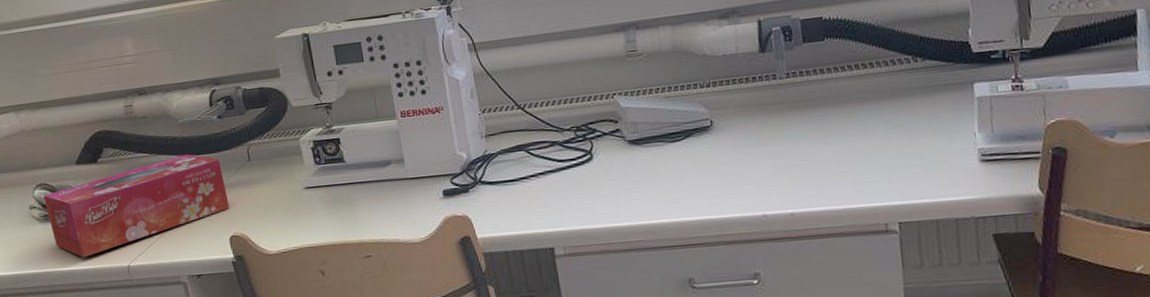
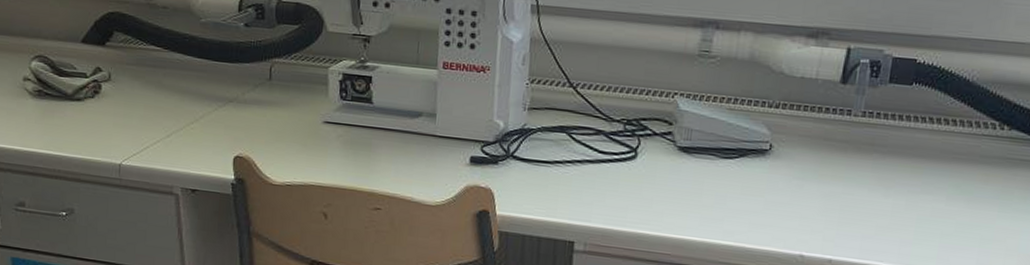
tissue box: present [43,154,230,258] -> none [40,57,240,145]

